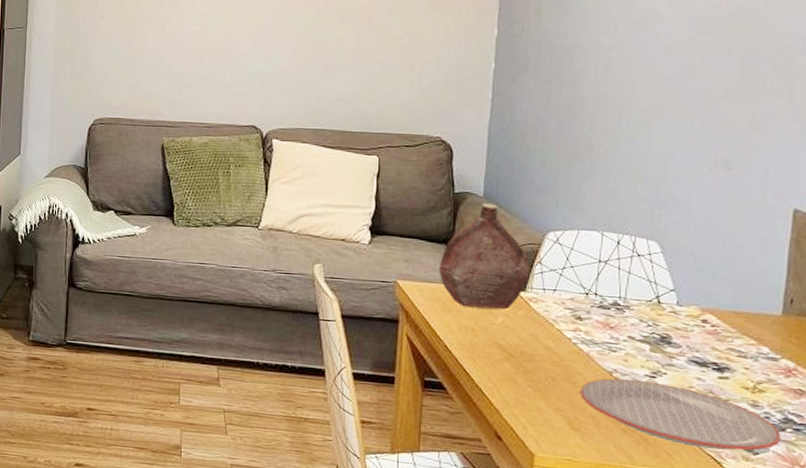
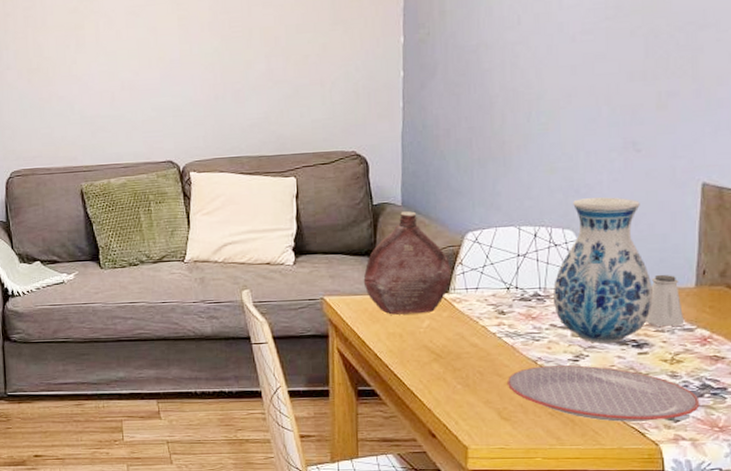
vase: none [634,211,737,364] -> present [554,197,653,344]
saltshaker: none [728,297,769,354] -> present [646,274,685,326]

